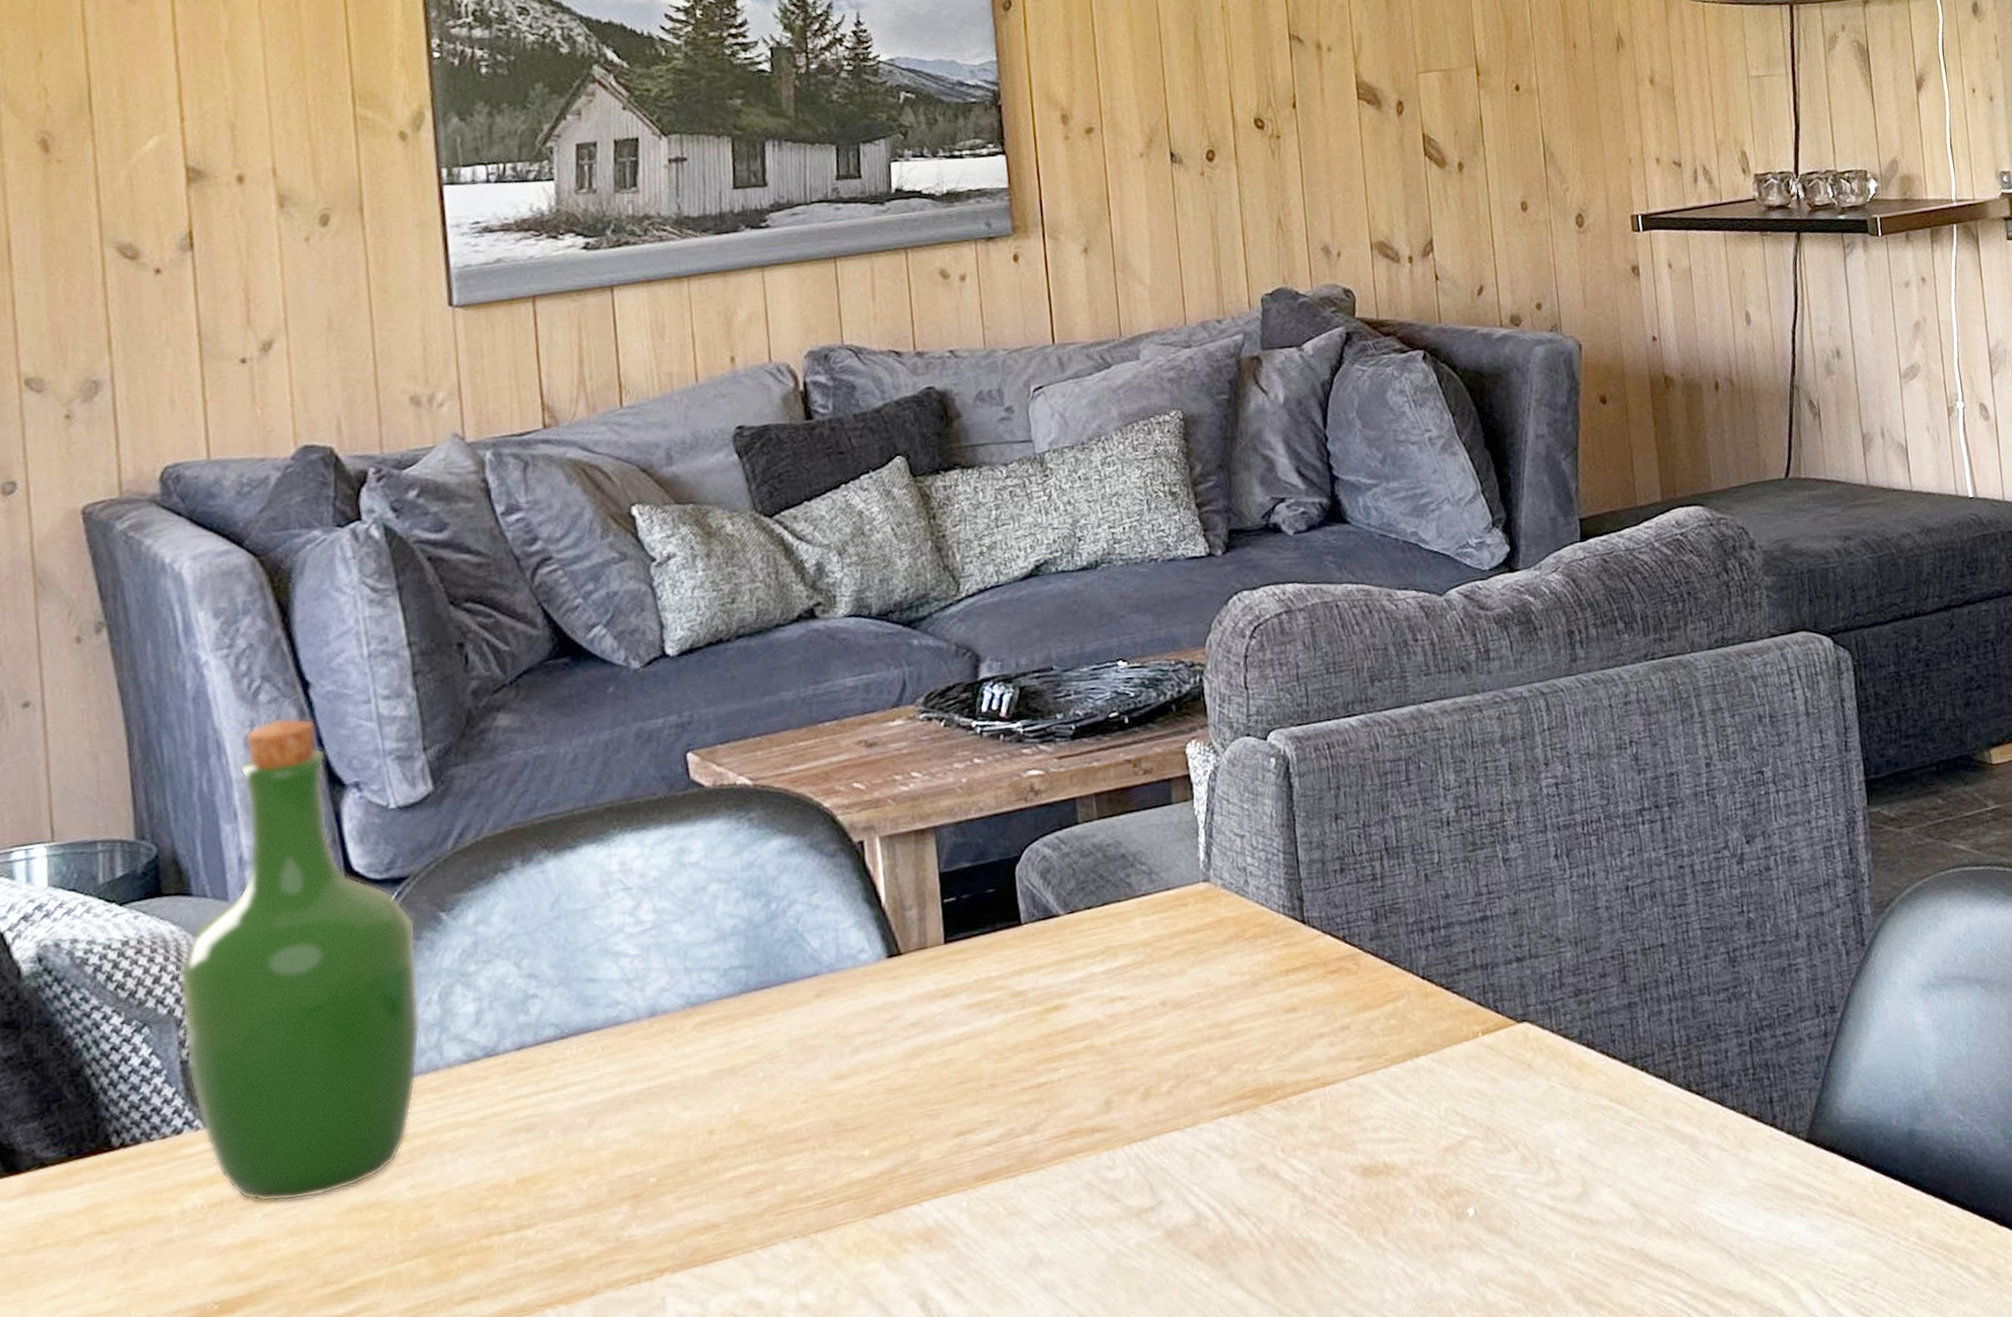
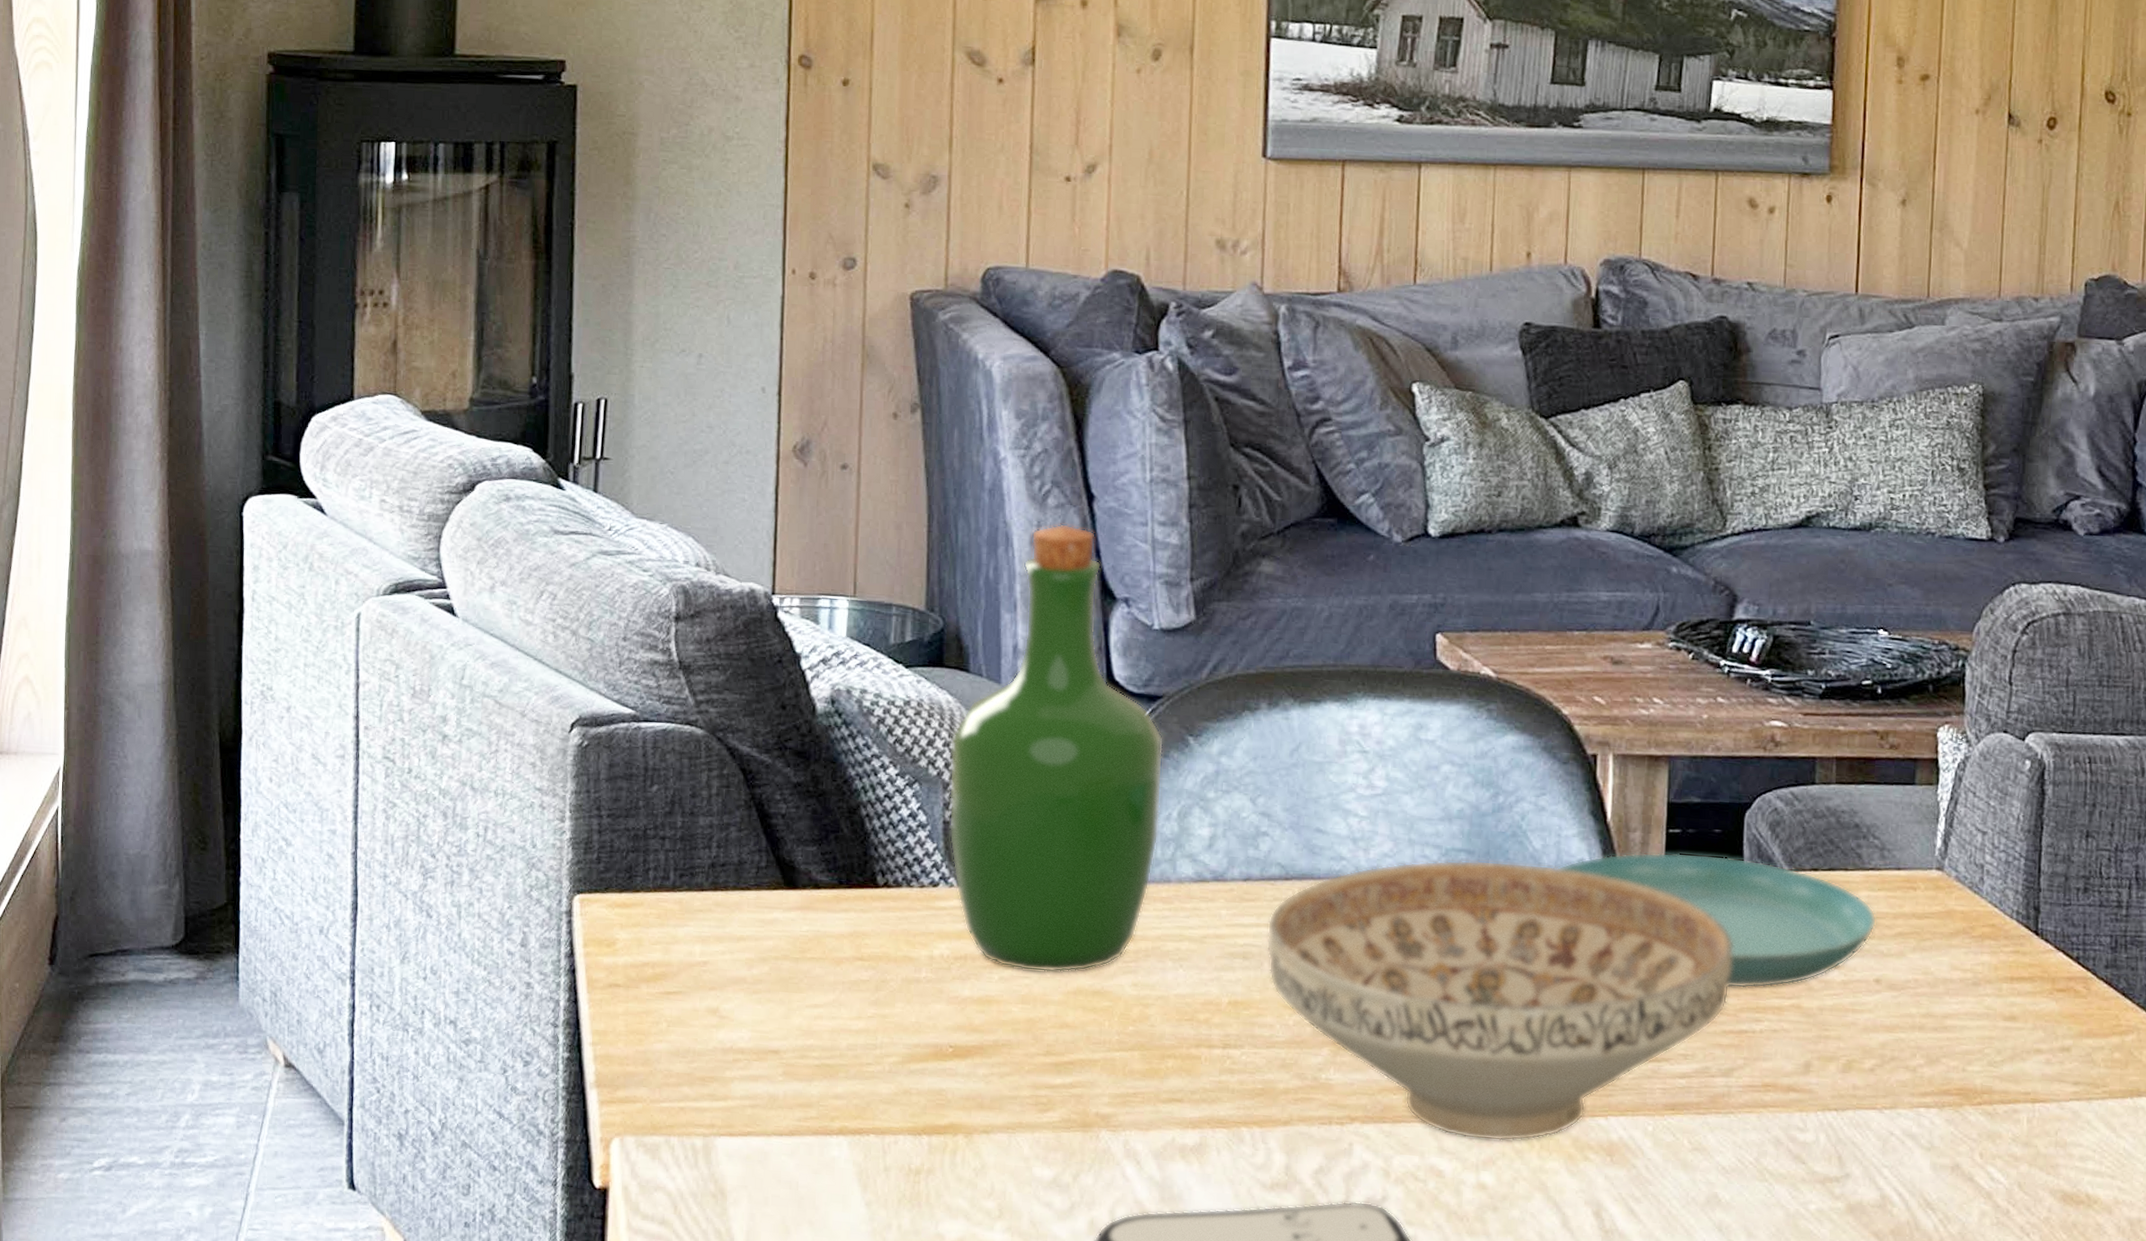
decorative bowl: none [547,960,1024,1263] -> present [1266,860,1733,1142]
saucer: none [837,911,1155,1045] -> present [1556,852,1877,989]

